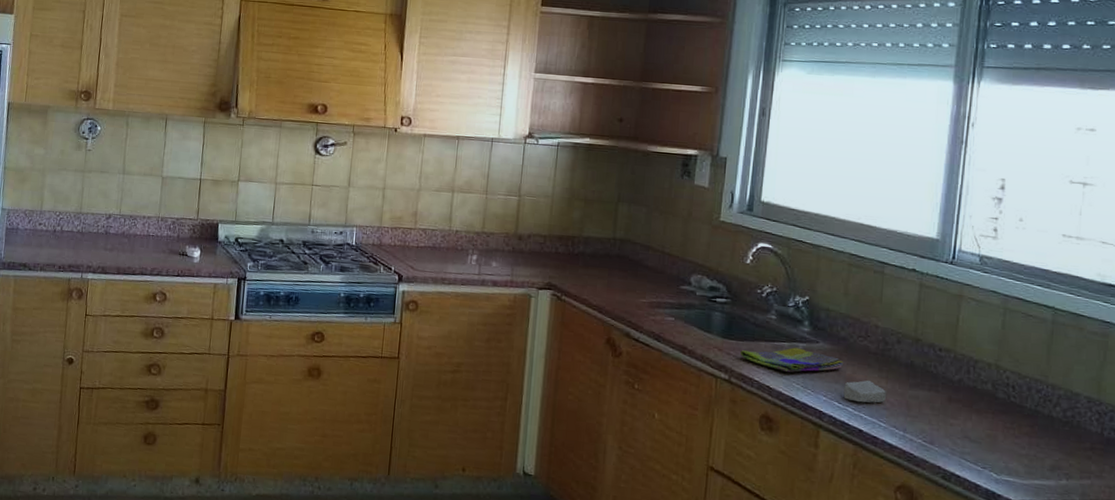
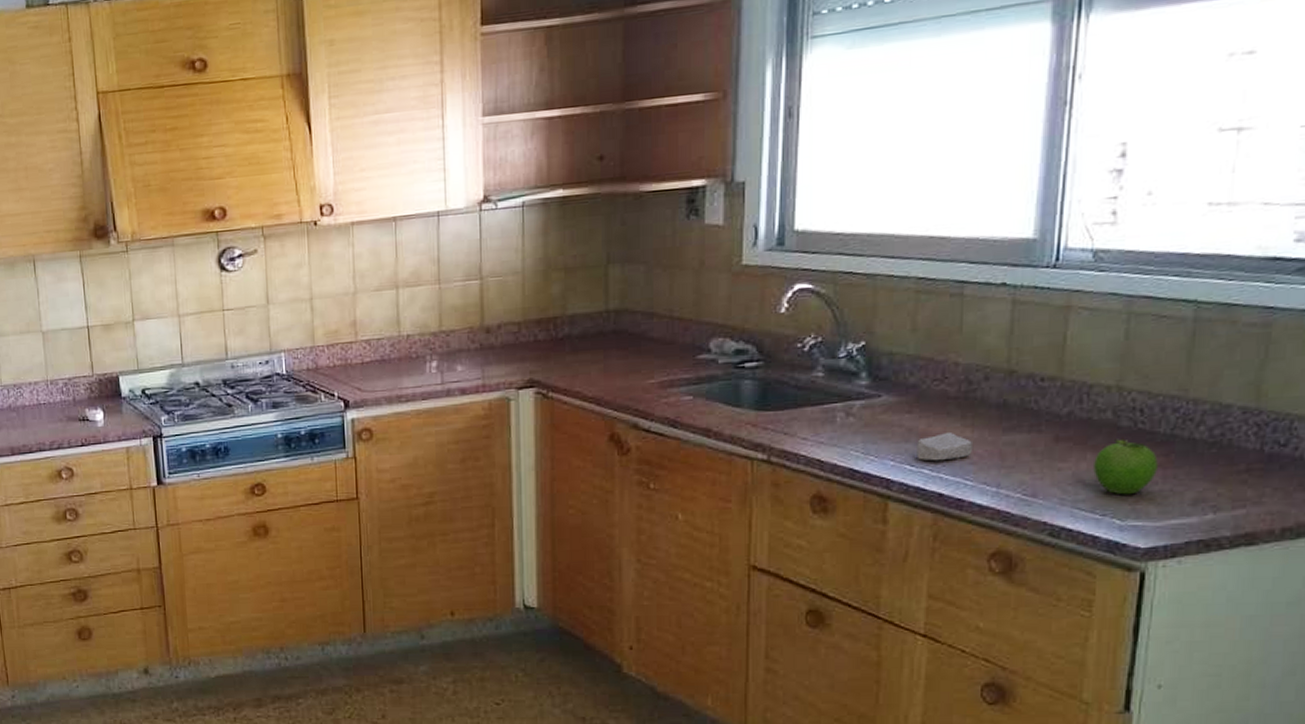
dish towel: present [740,347,844,373] -> none [781,407,915,440]
fruit: none [977,406,1025,455] -> present [1093,437,1158,495]

